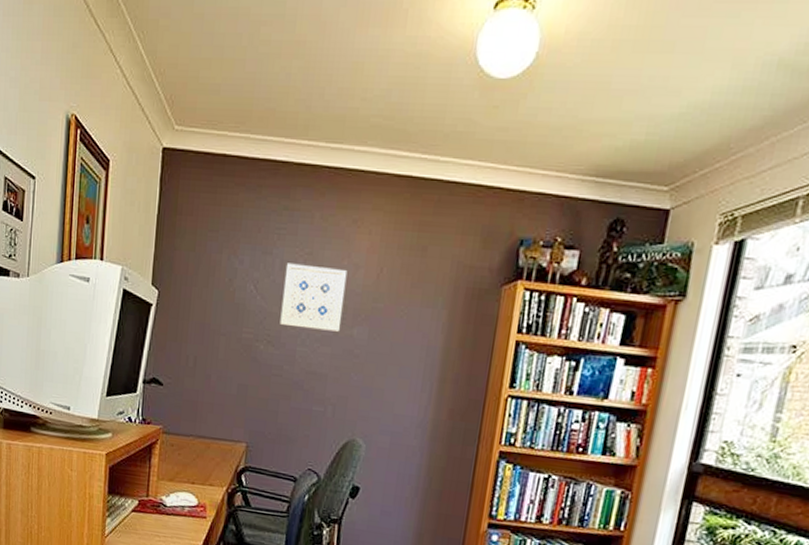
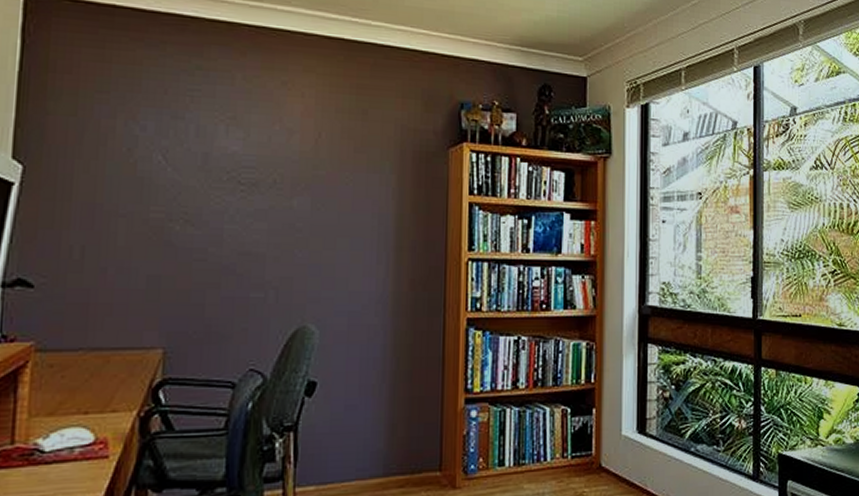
wall art: present [280,263,348,332] -> none [200,128,280,204]

